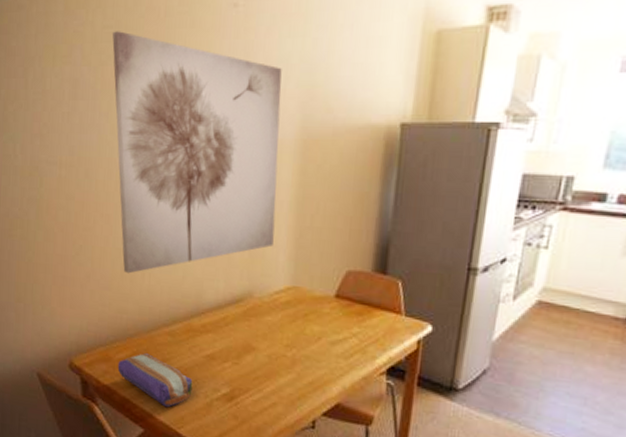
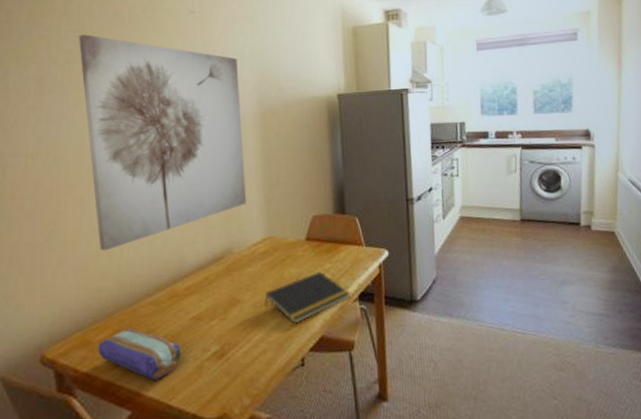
notepad: none [280,334,377,385] -> present [265,271,350,324]

